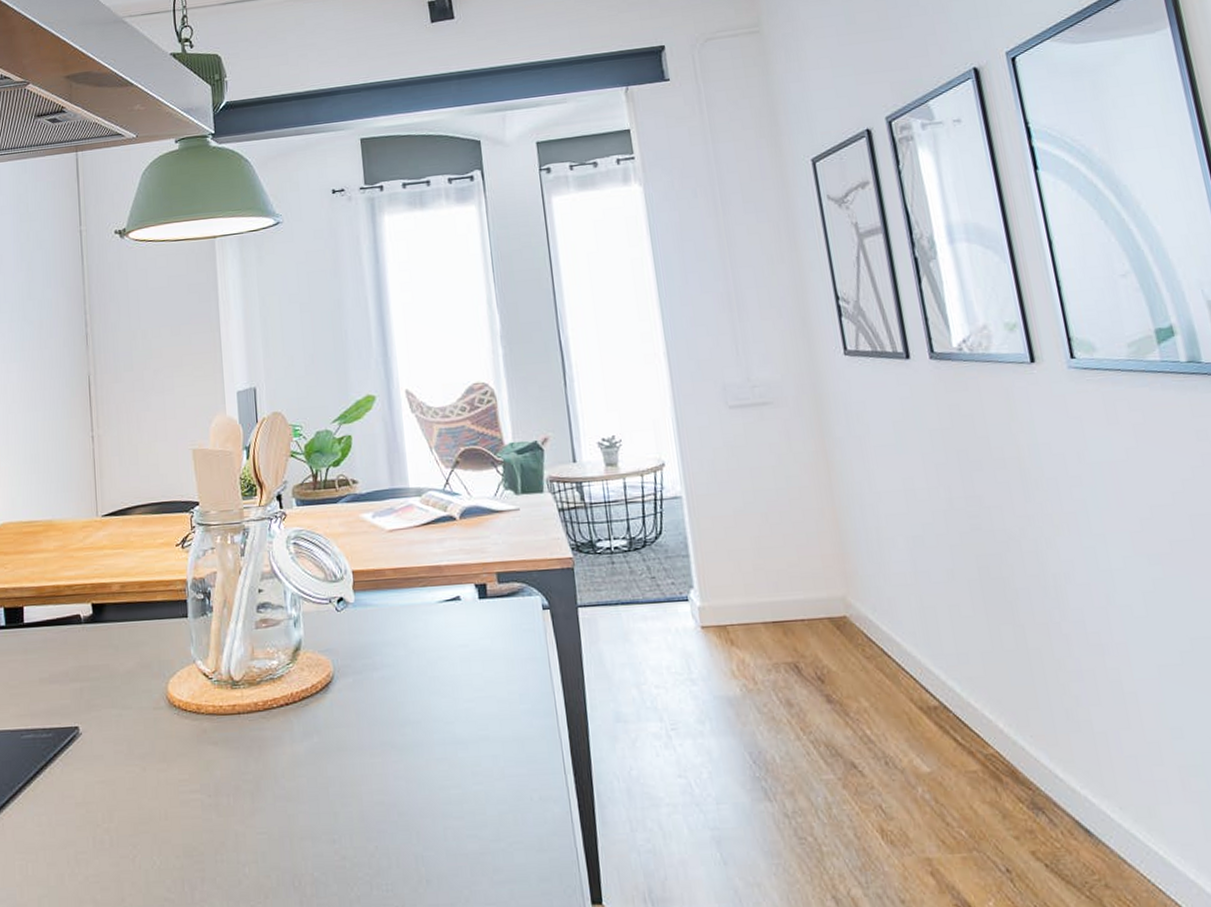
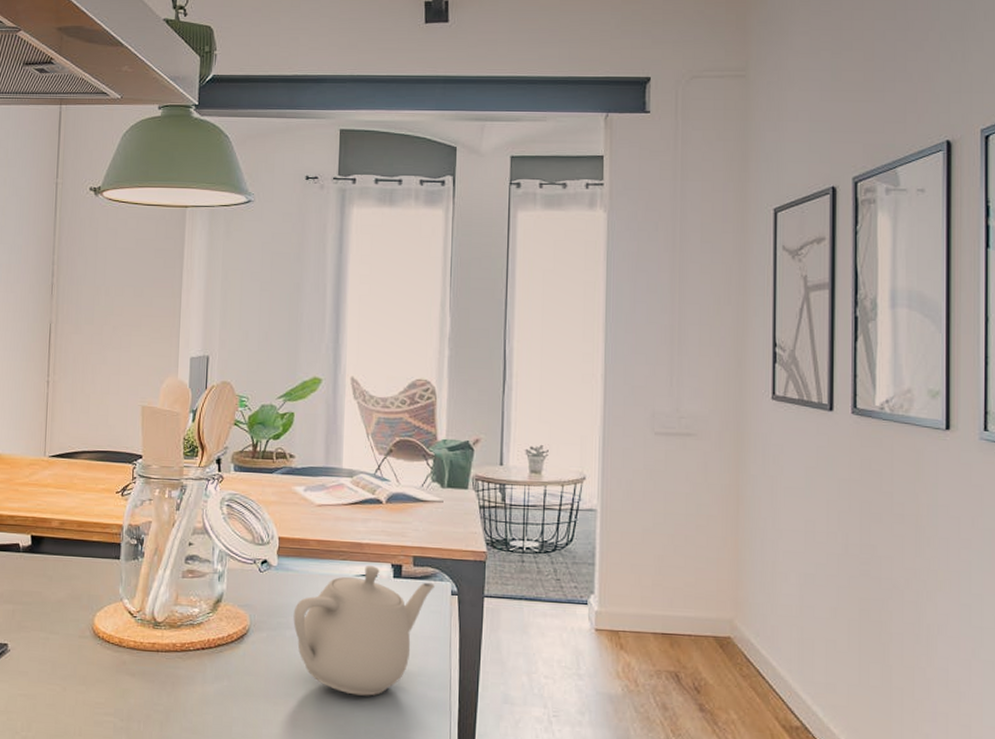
teapot: none [378,588,524,735] -> present [293,565,435,696]

